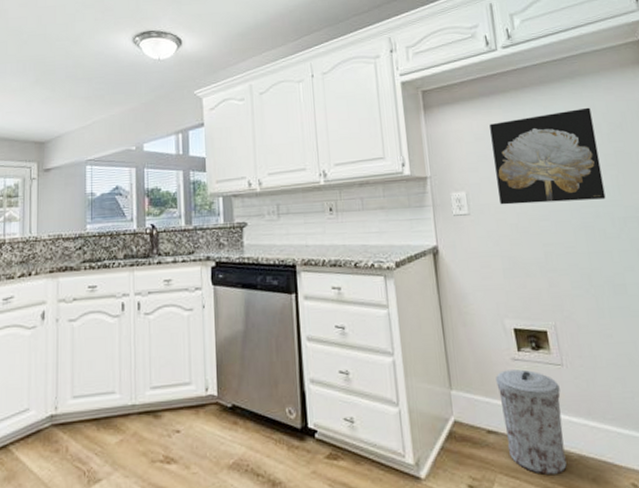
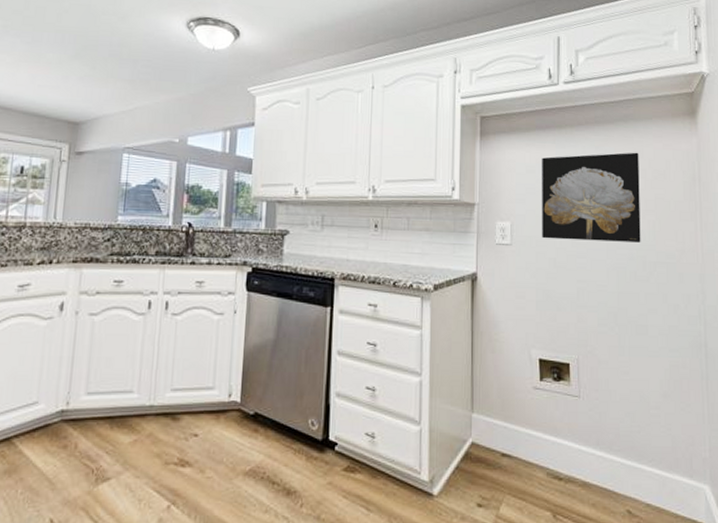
trash can: present [496,369,567,476] -> none [516,398,574,499]

